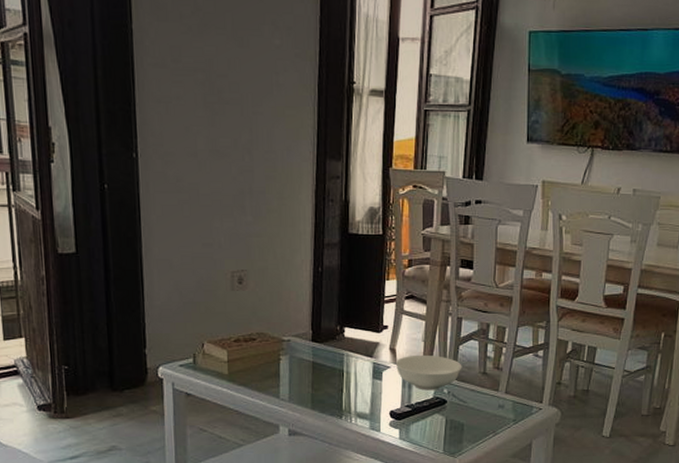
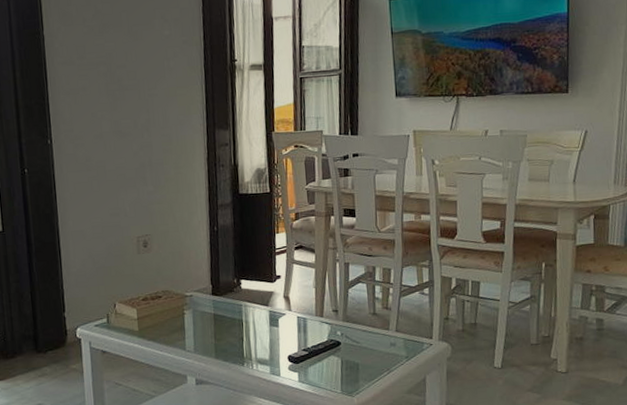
bowl: present [395,354,462,391] -> none [290,300,353,334]

